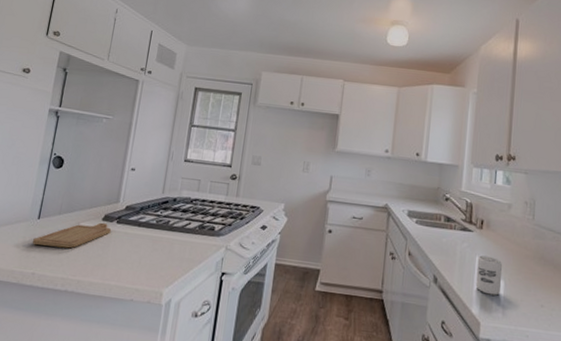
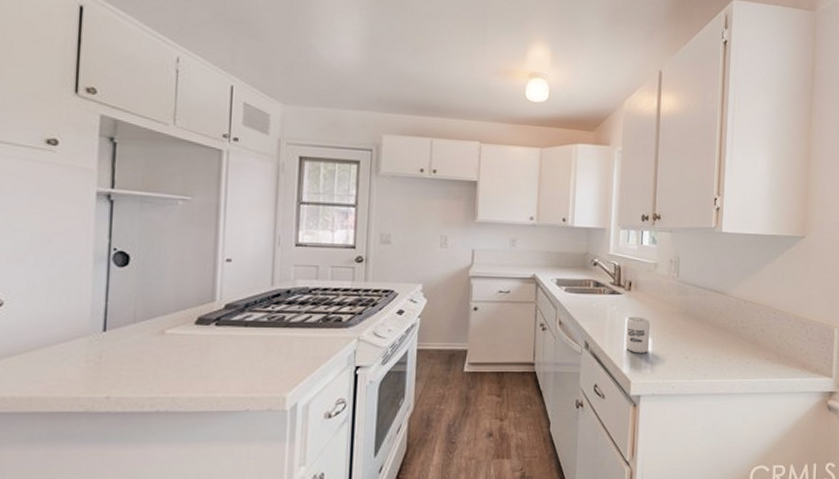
chopping board: present [33,222,111,249] -> none [101,327,208,362]

